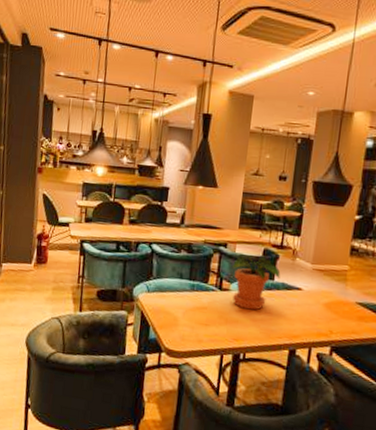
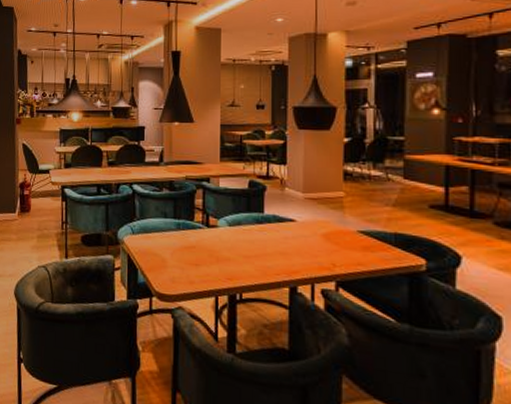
potted plant: present [231,255,281,310] -> none [216,189,270,246]

